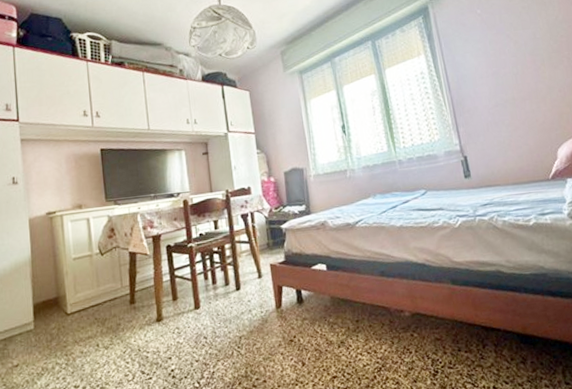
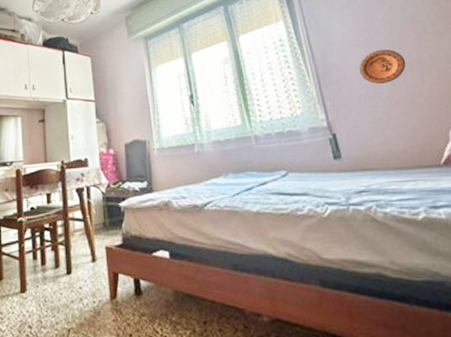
decorative plate: none [487,80,526,111] -> present [358,49,406,84]

